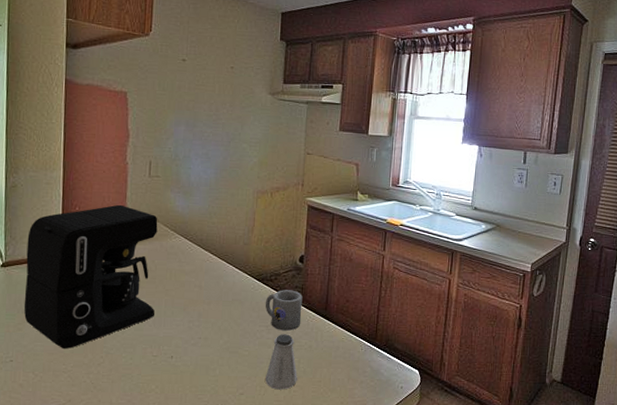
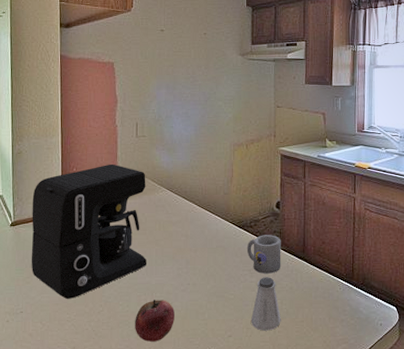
fruit: none [138,353,183,397] -> present [135,300,174,342]

